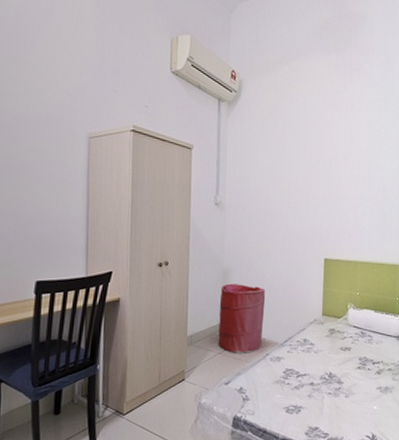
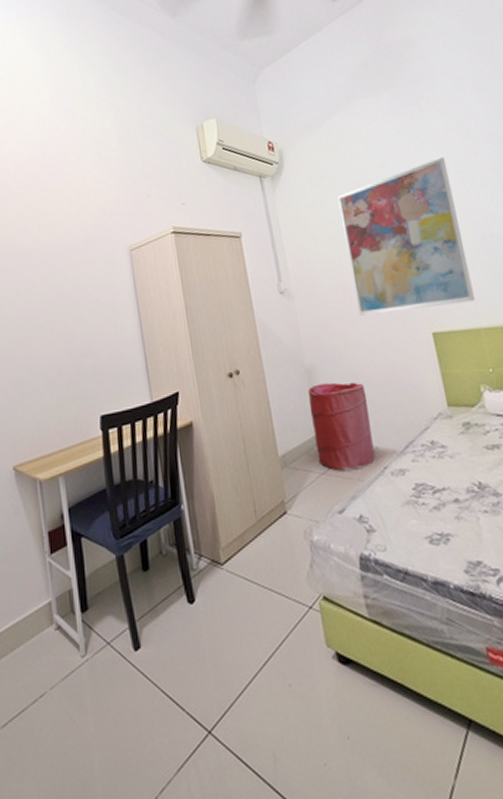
wall art: none [274,121,367,240] -> present [337,156,475,316]

